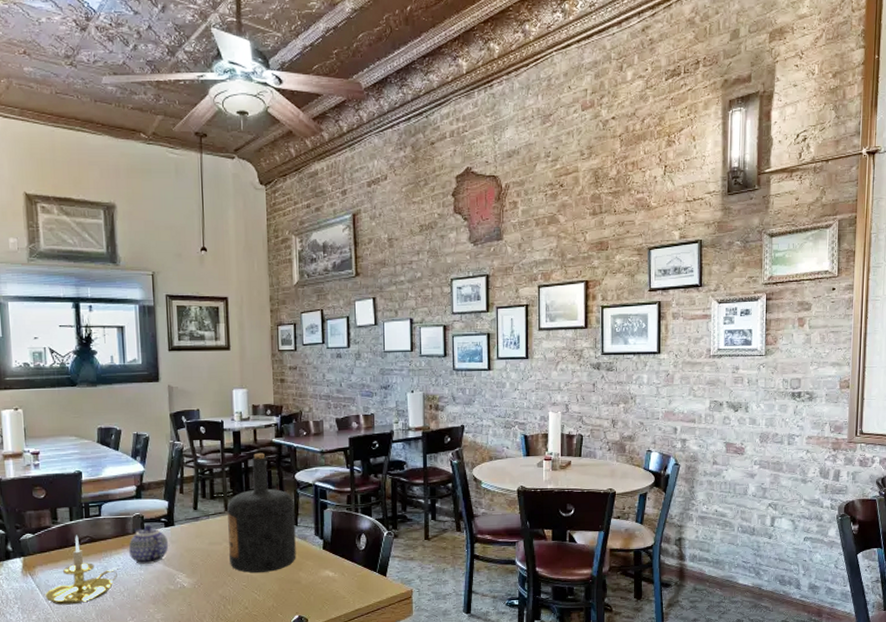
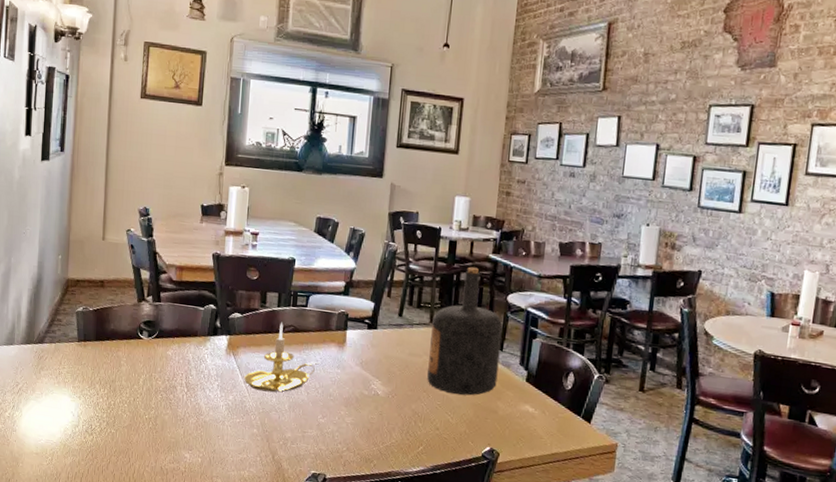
teapot: present [128,525,169,565] -> none [328,323,369,365]

